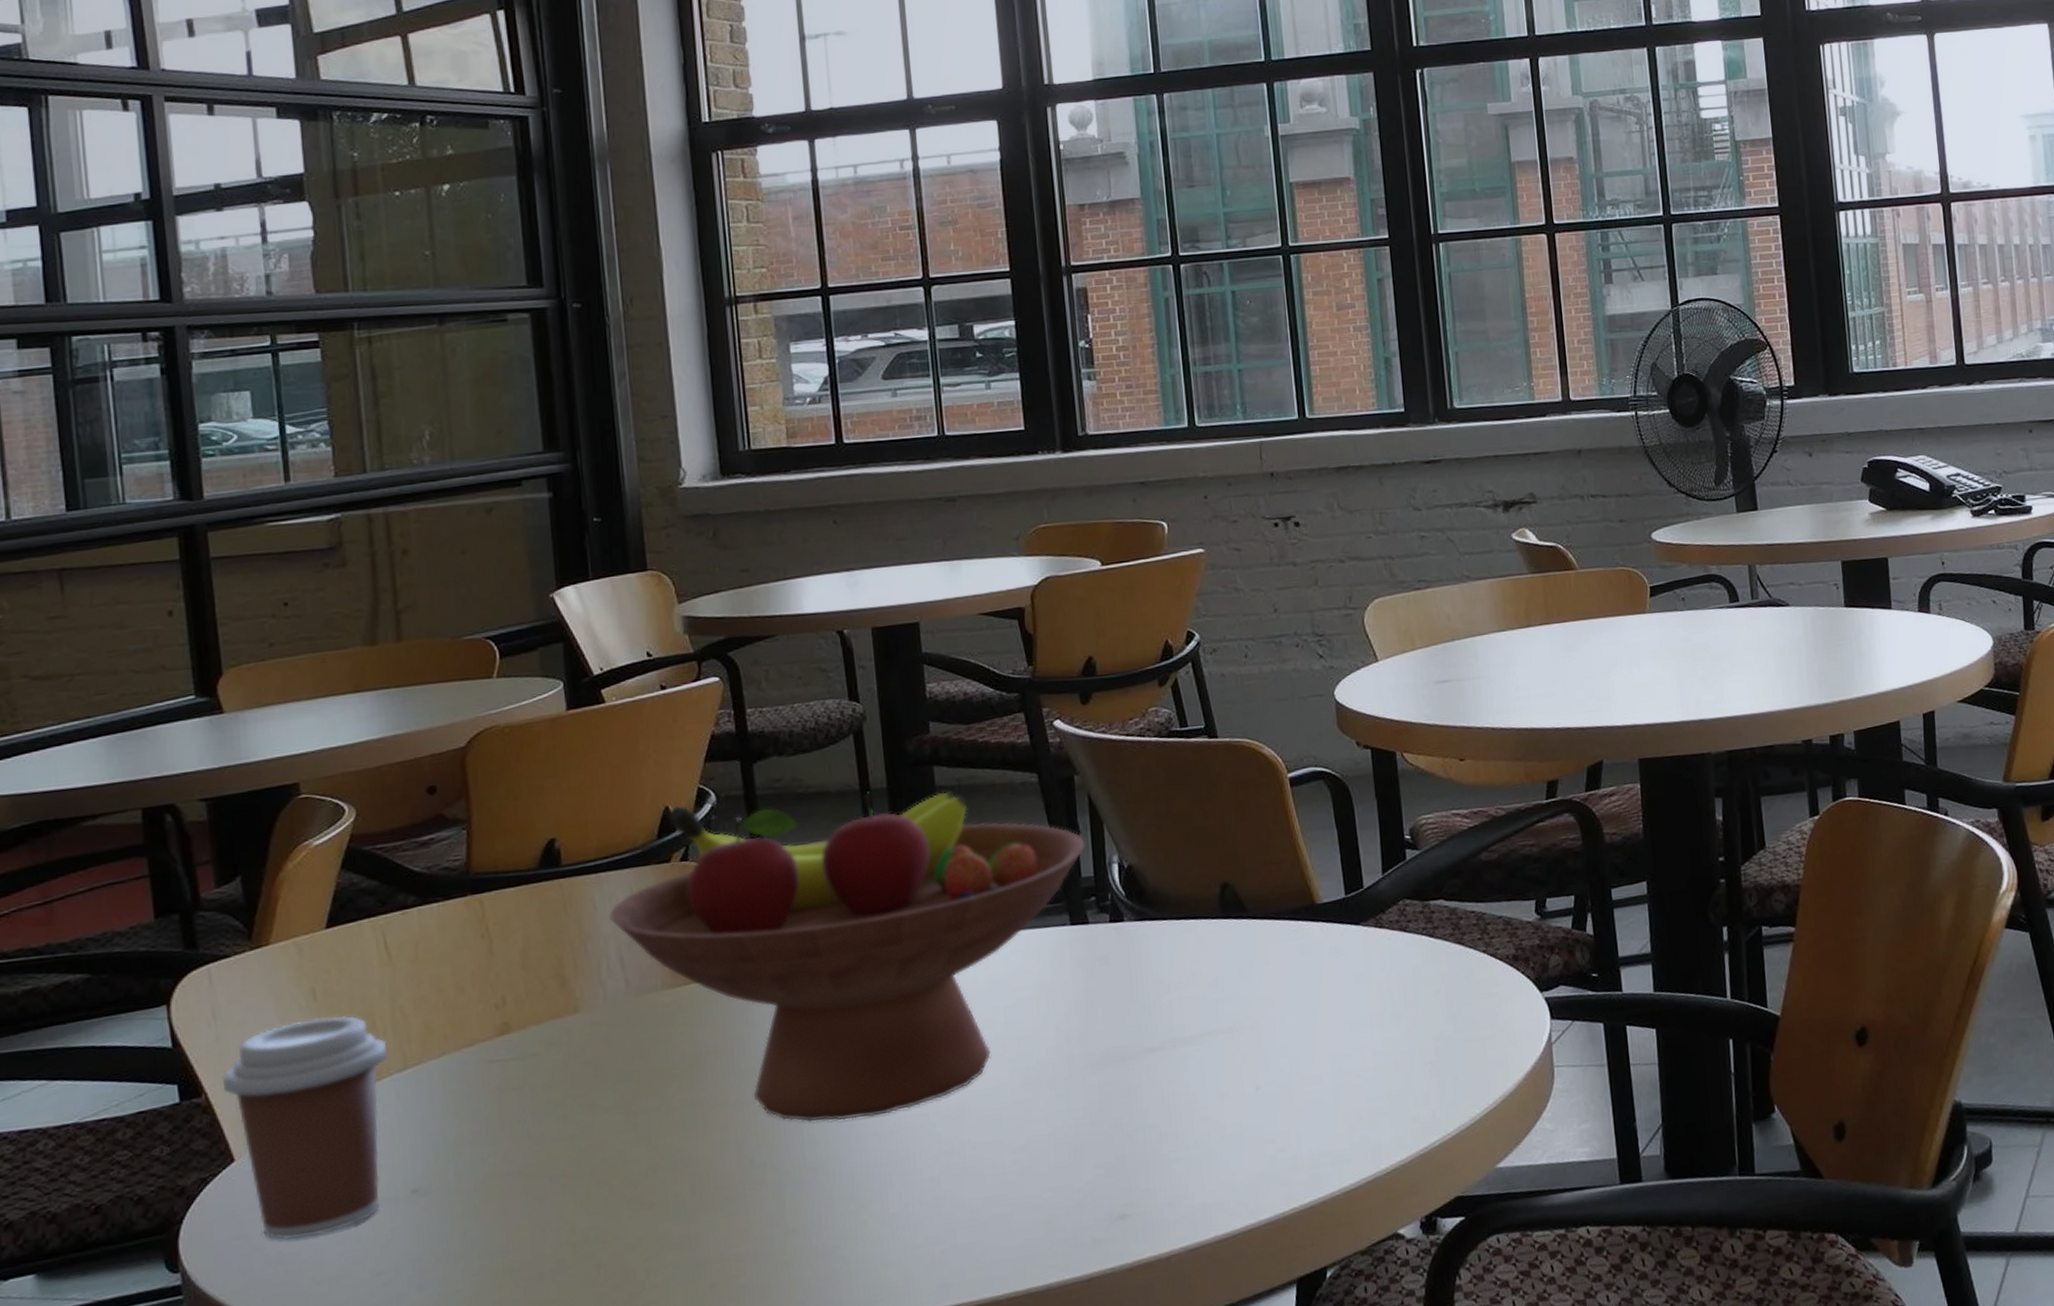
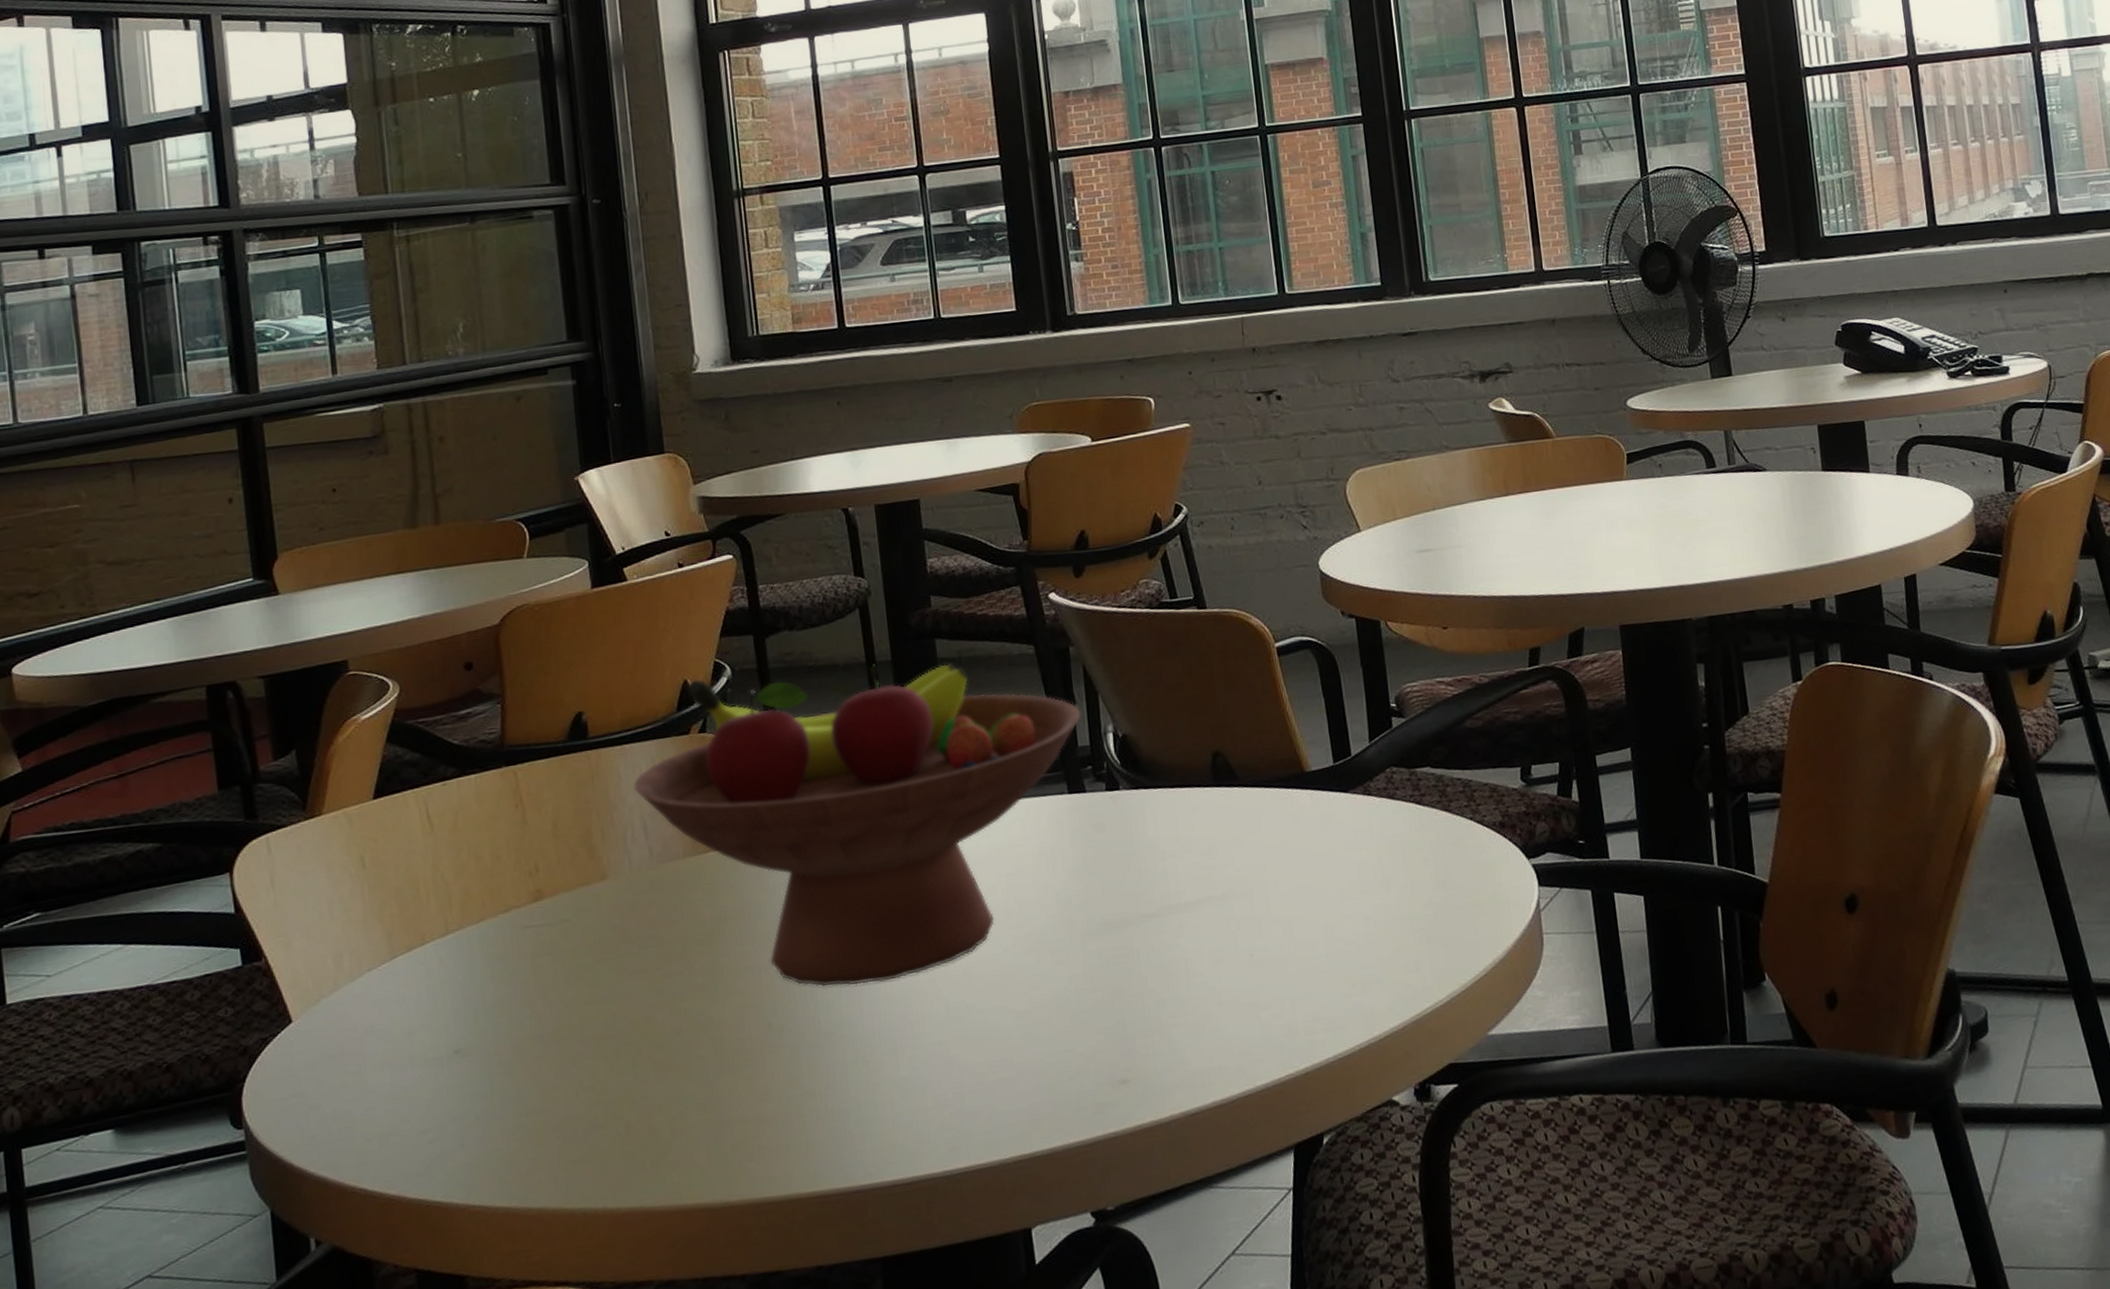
coffee cup: present [222,1015,387,1241] -> none [280,882,430,1099]

